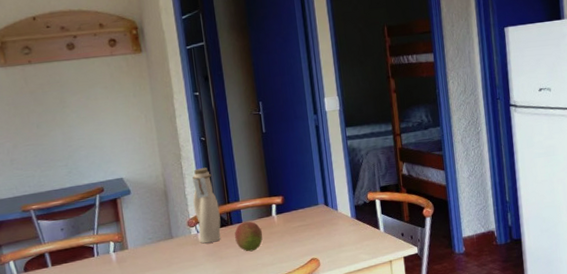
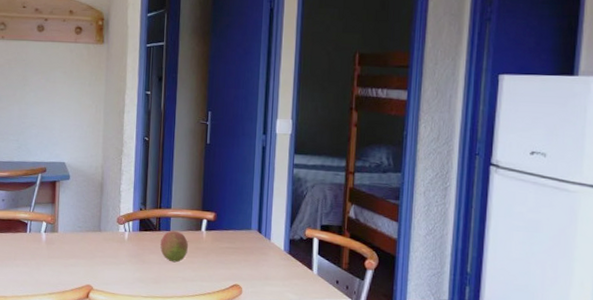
water bottle: present [193,167,222,244] -> none [126,167,150,245]

